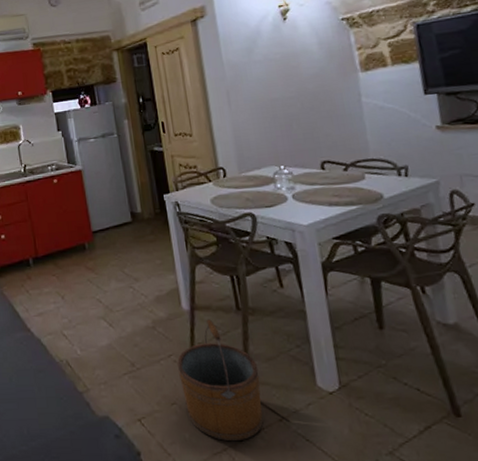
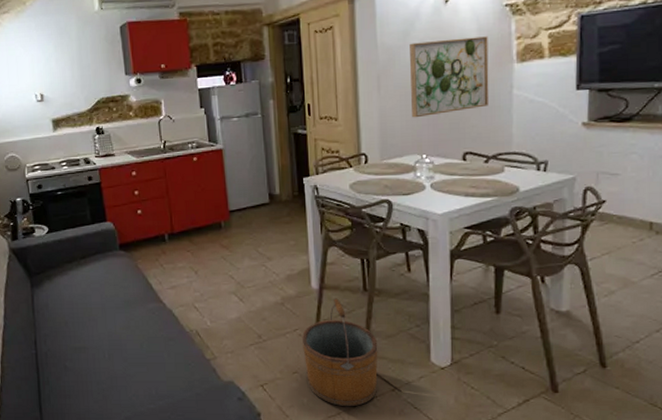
wall art: none [254,49,339,130] -> present [410,36,489,118]

